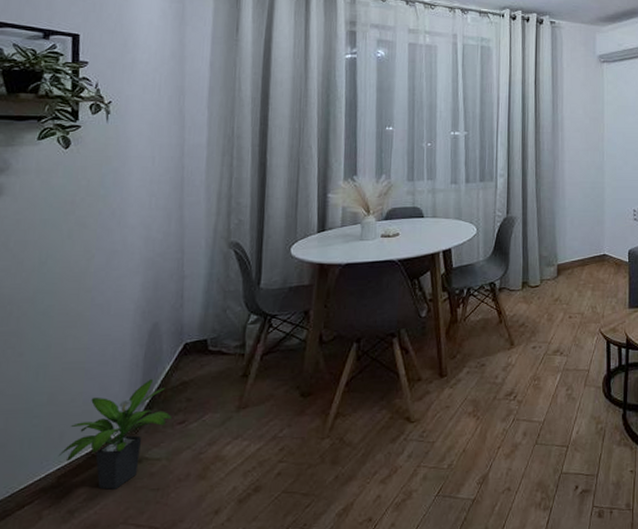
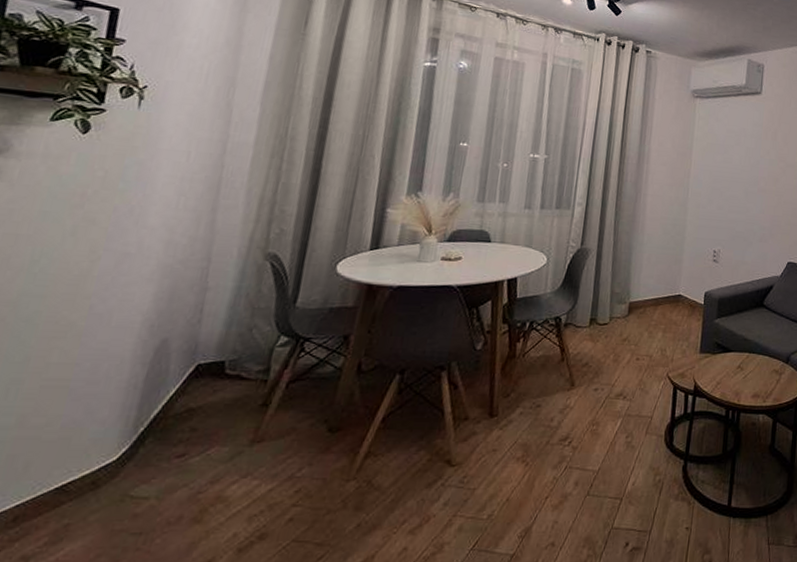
potted plant: present [58,379,173,490] -> none [19,404,171,532]

